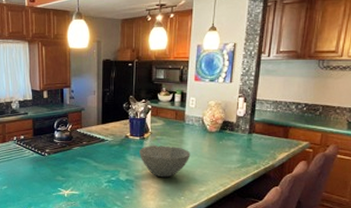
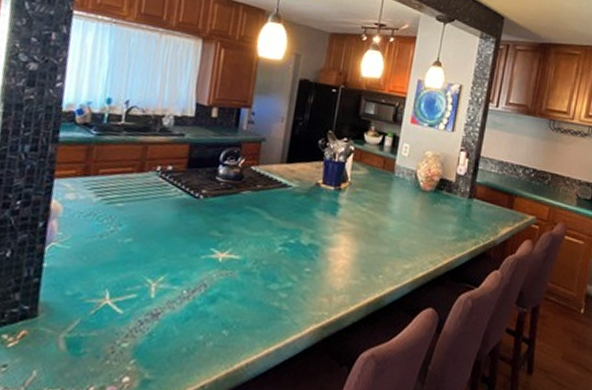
bowl: present [139,146,191,178] -> none [331,200,397,246]

